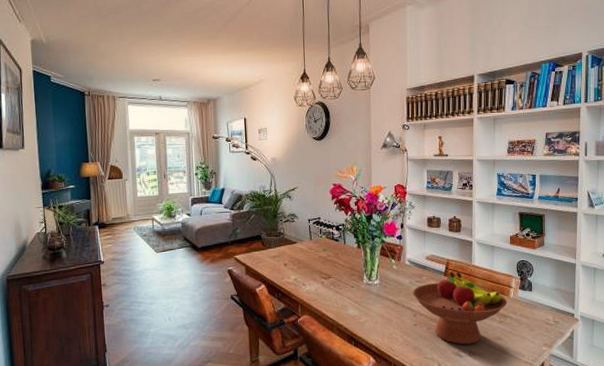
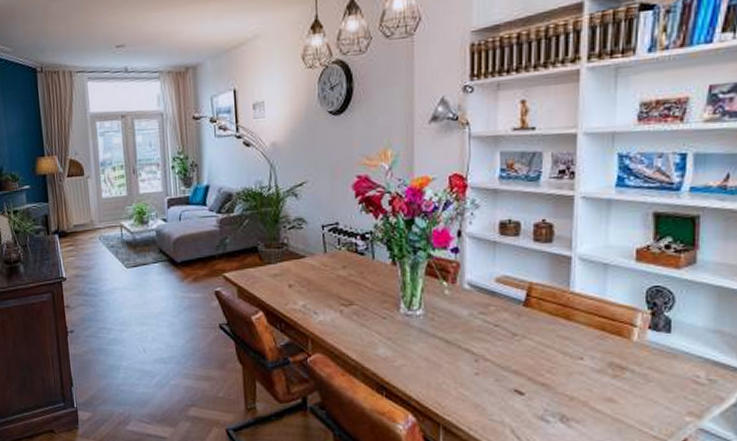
fruit bowl: present [413,271,507,345] -> none [474,300,626,405]

